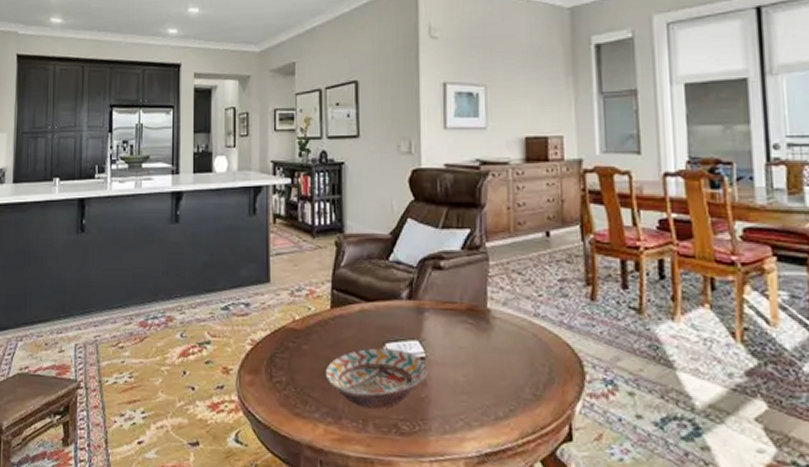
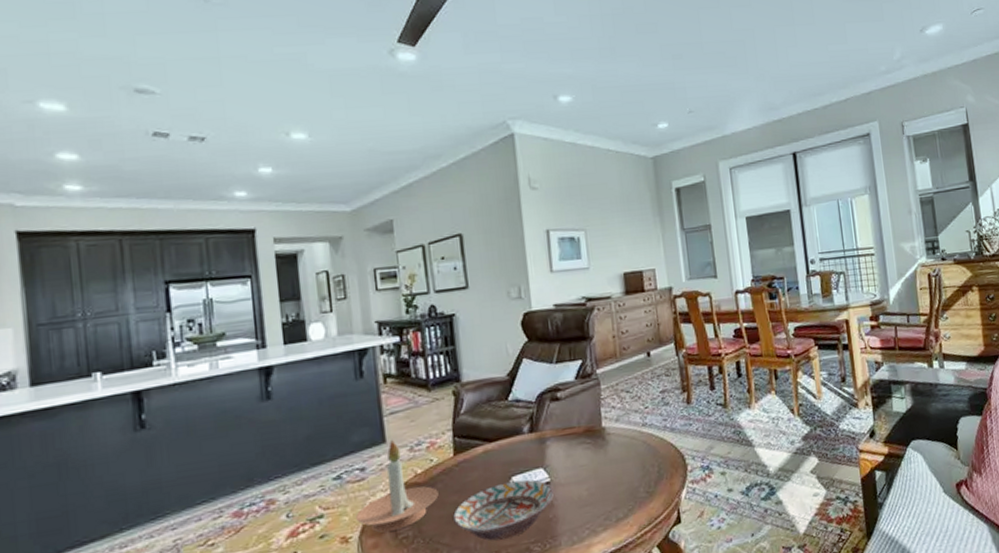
candle holder: none [238,280,313,372] -> present [356,439,439,533]

